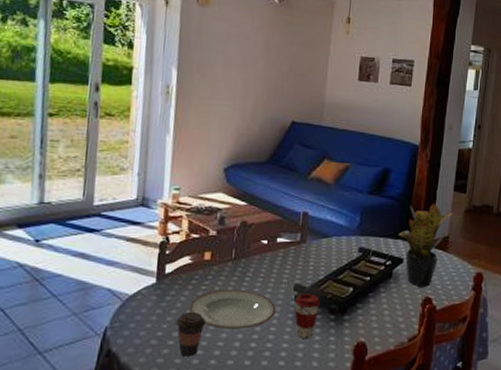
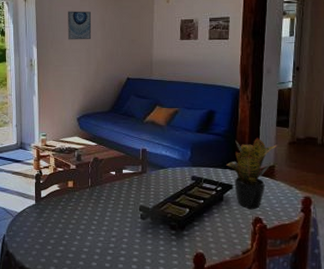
coffee cup: present [176,311,206,356] -> none [52,225,73,258]
plate: present [189,289,276,330] -> none [60,209,126,240]
wall art: none [220,27,254,68] -> present [67,11,92,40]
coffee cup: present [294,293,321,340] -> none [140,213,163,249]

